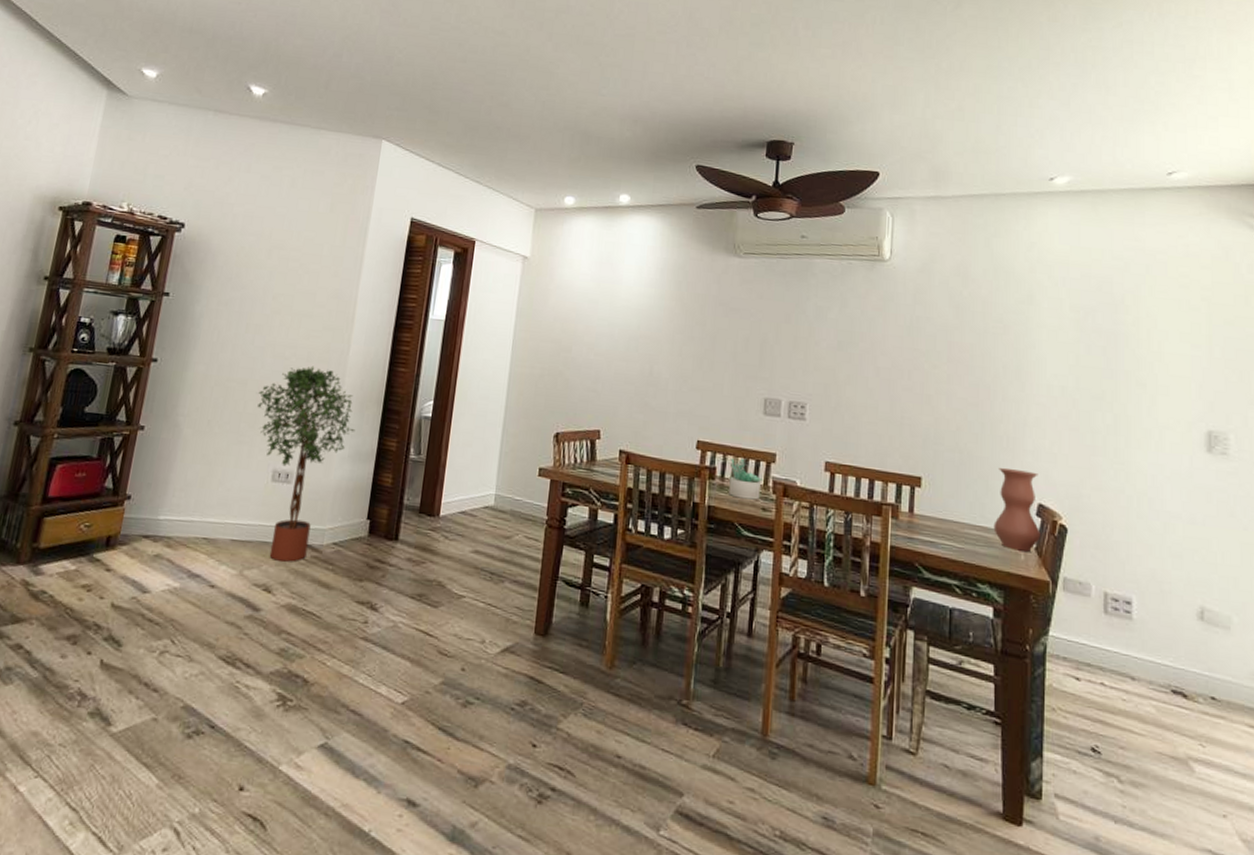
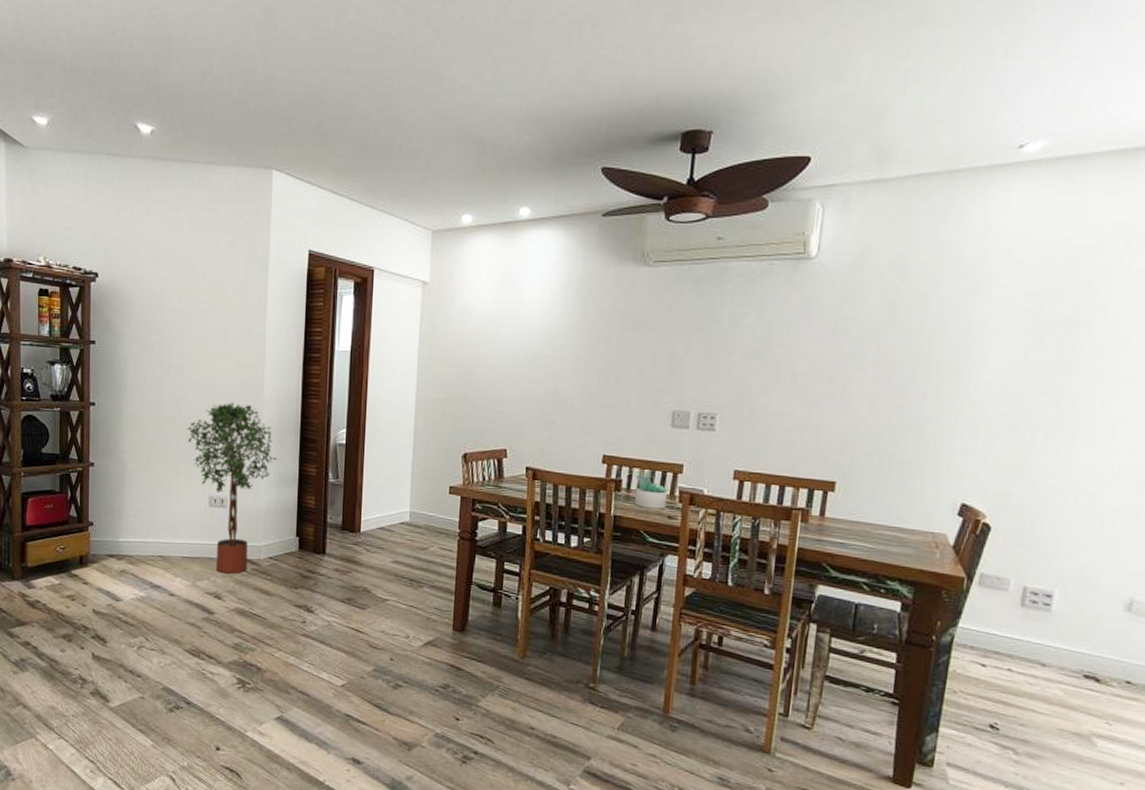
vase: present [993,467,1041,552] -> none [909,469,965,550]

